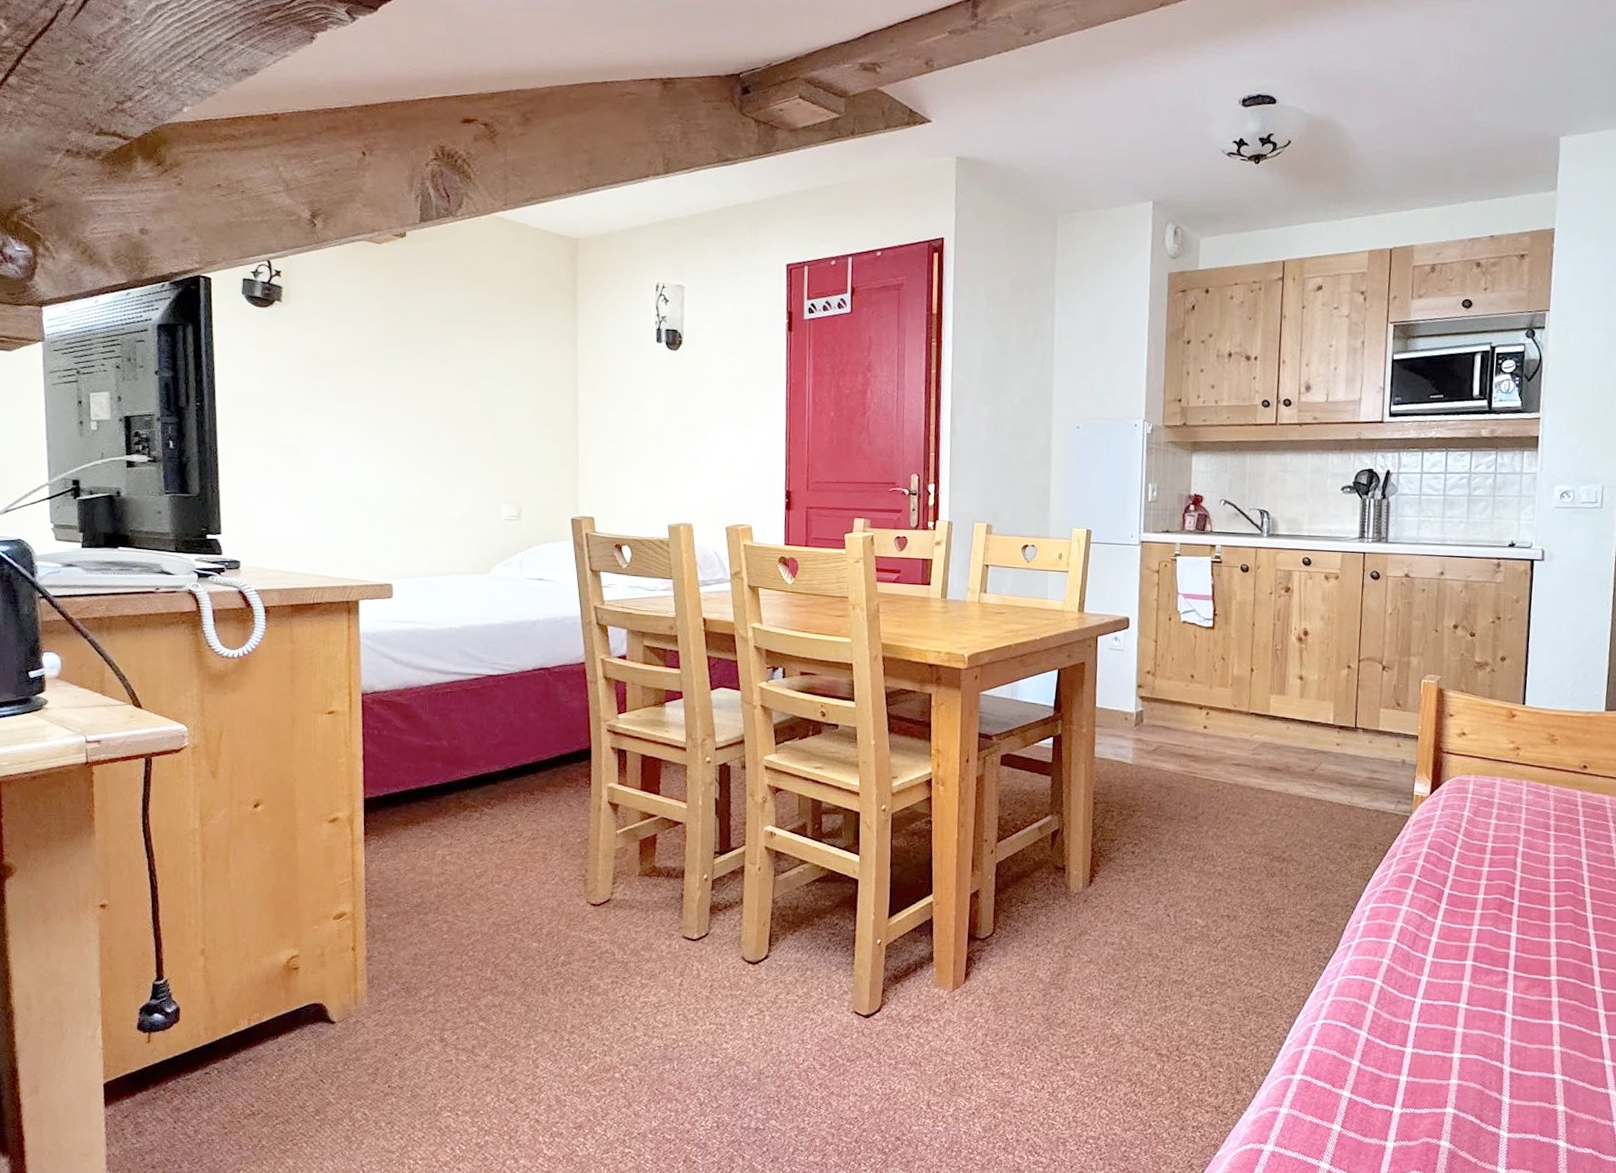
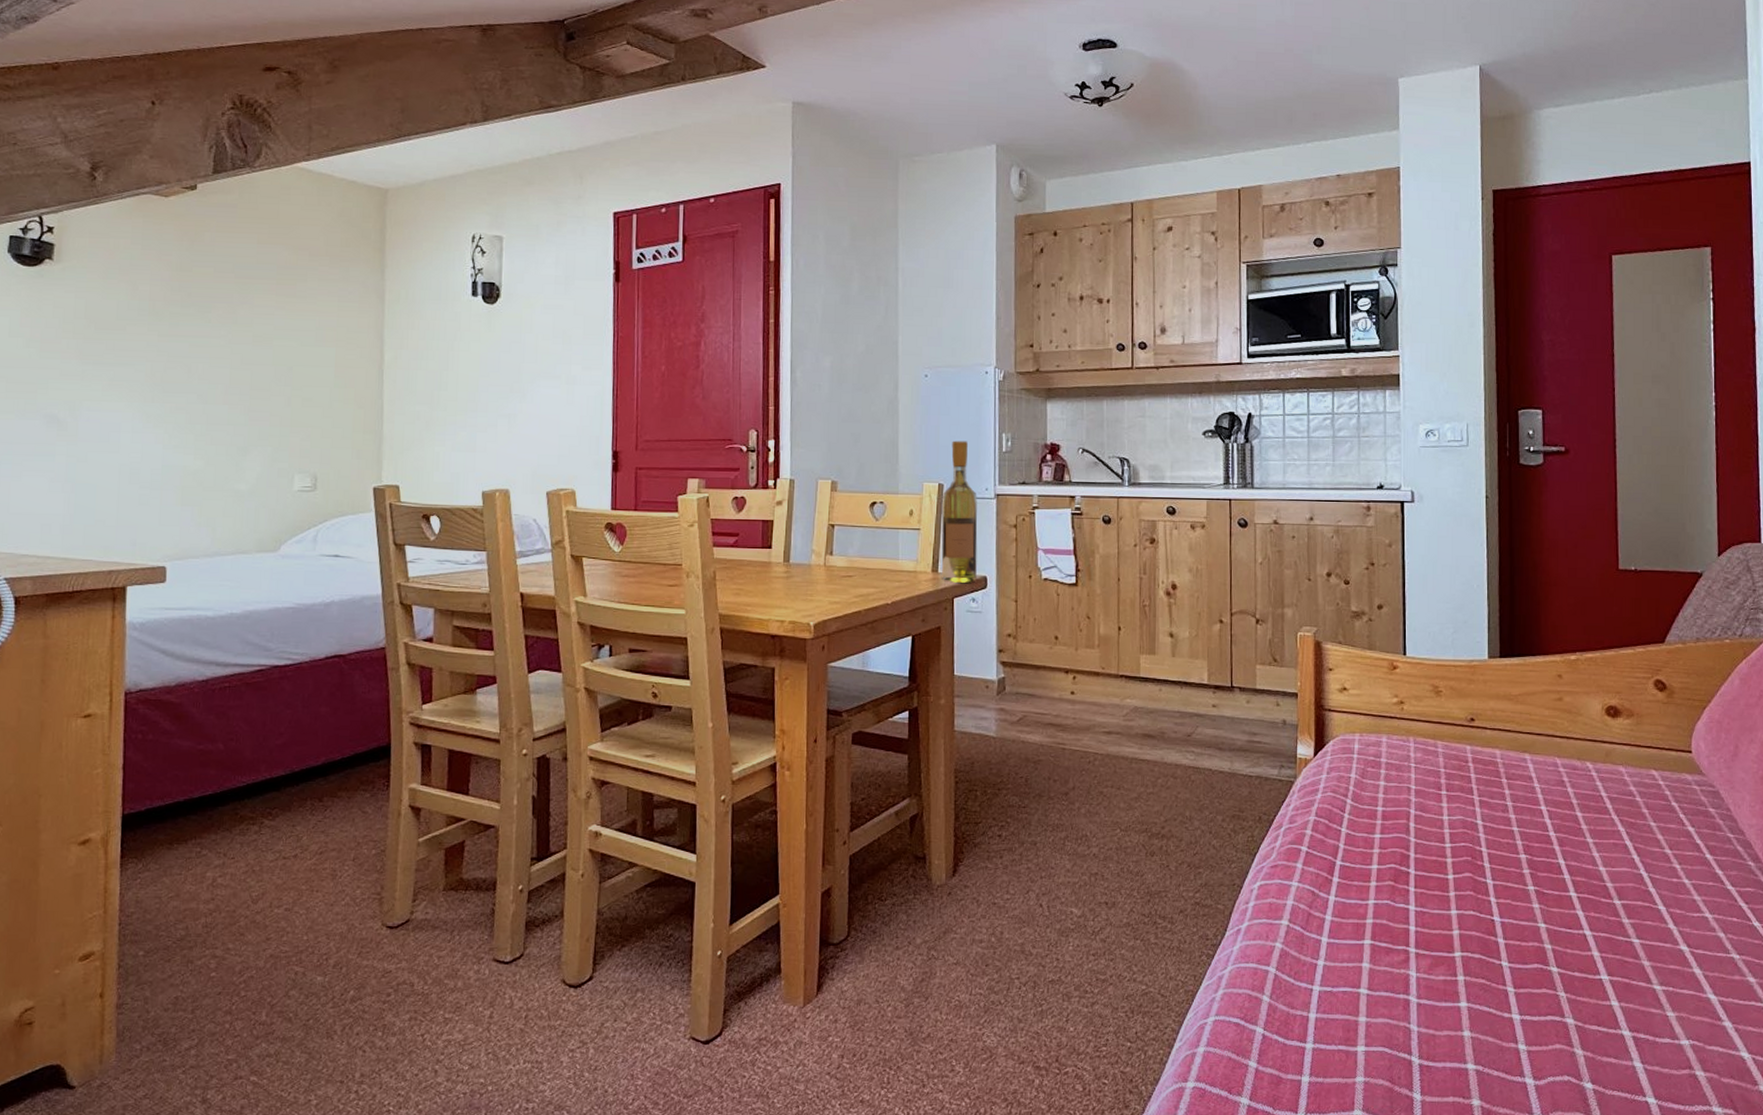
bottle: none [1087,489,1123,623] -> present [941,440,978,583]

